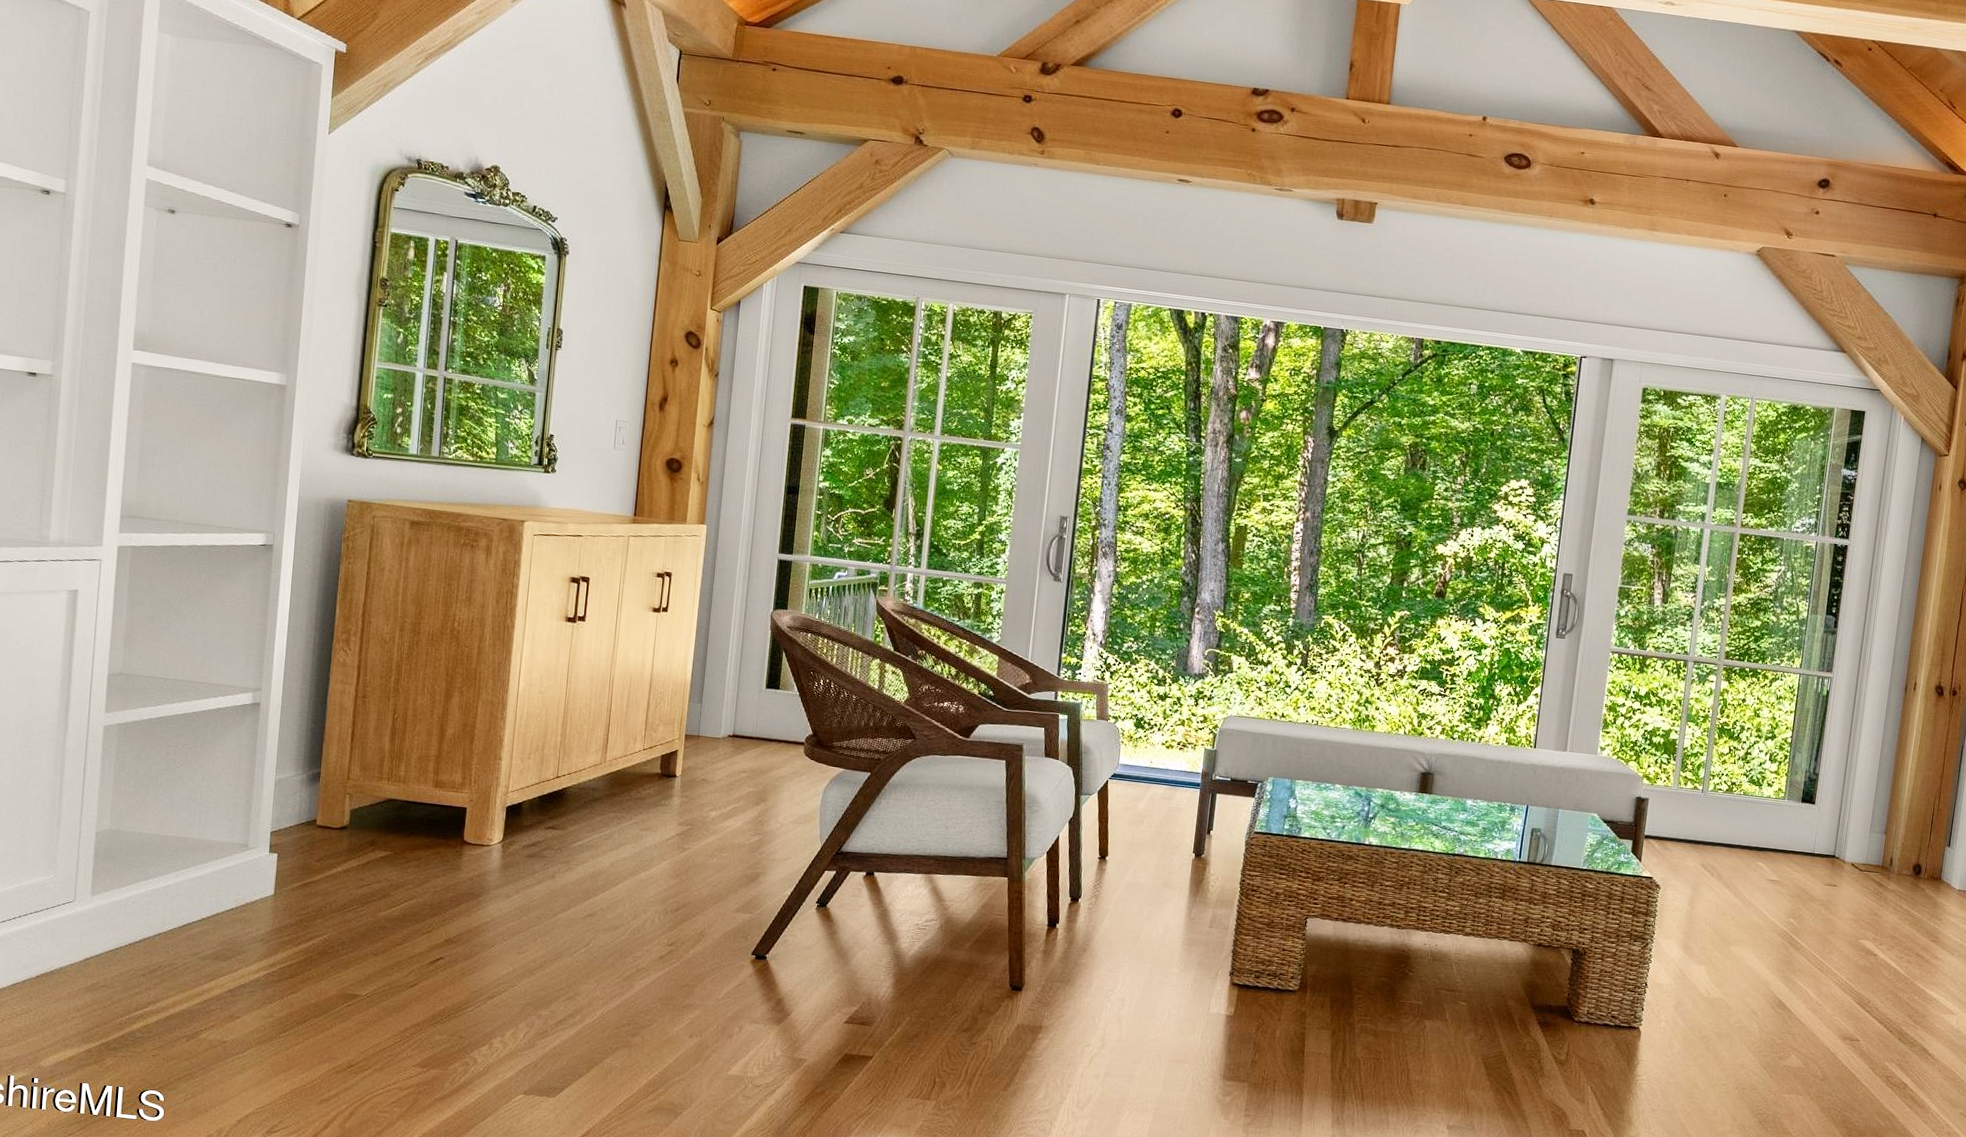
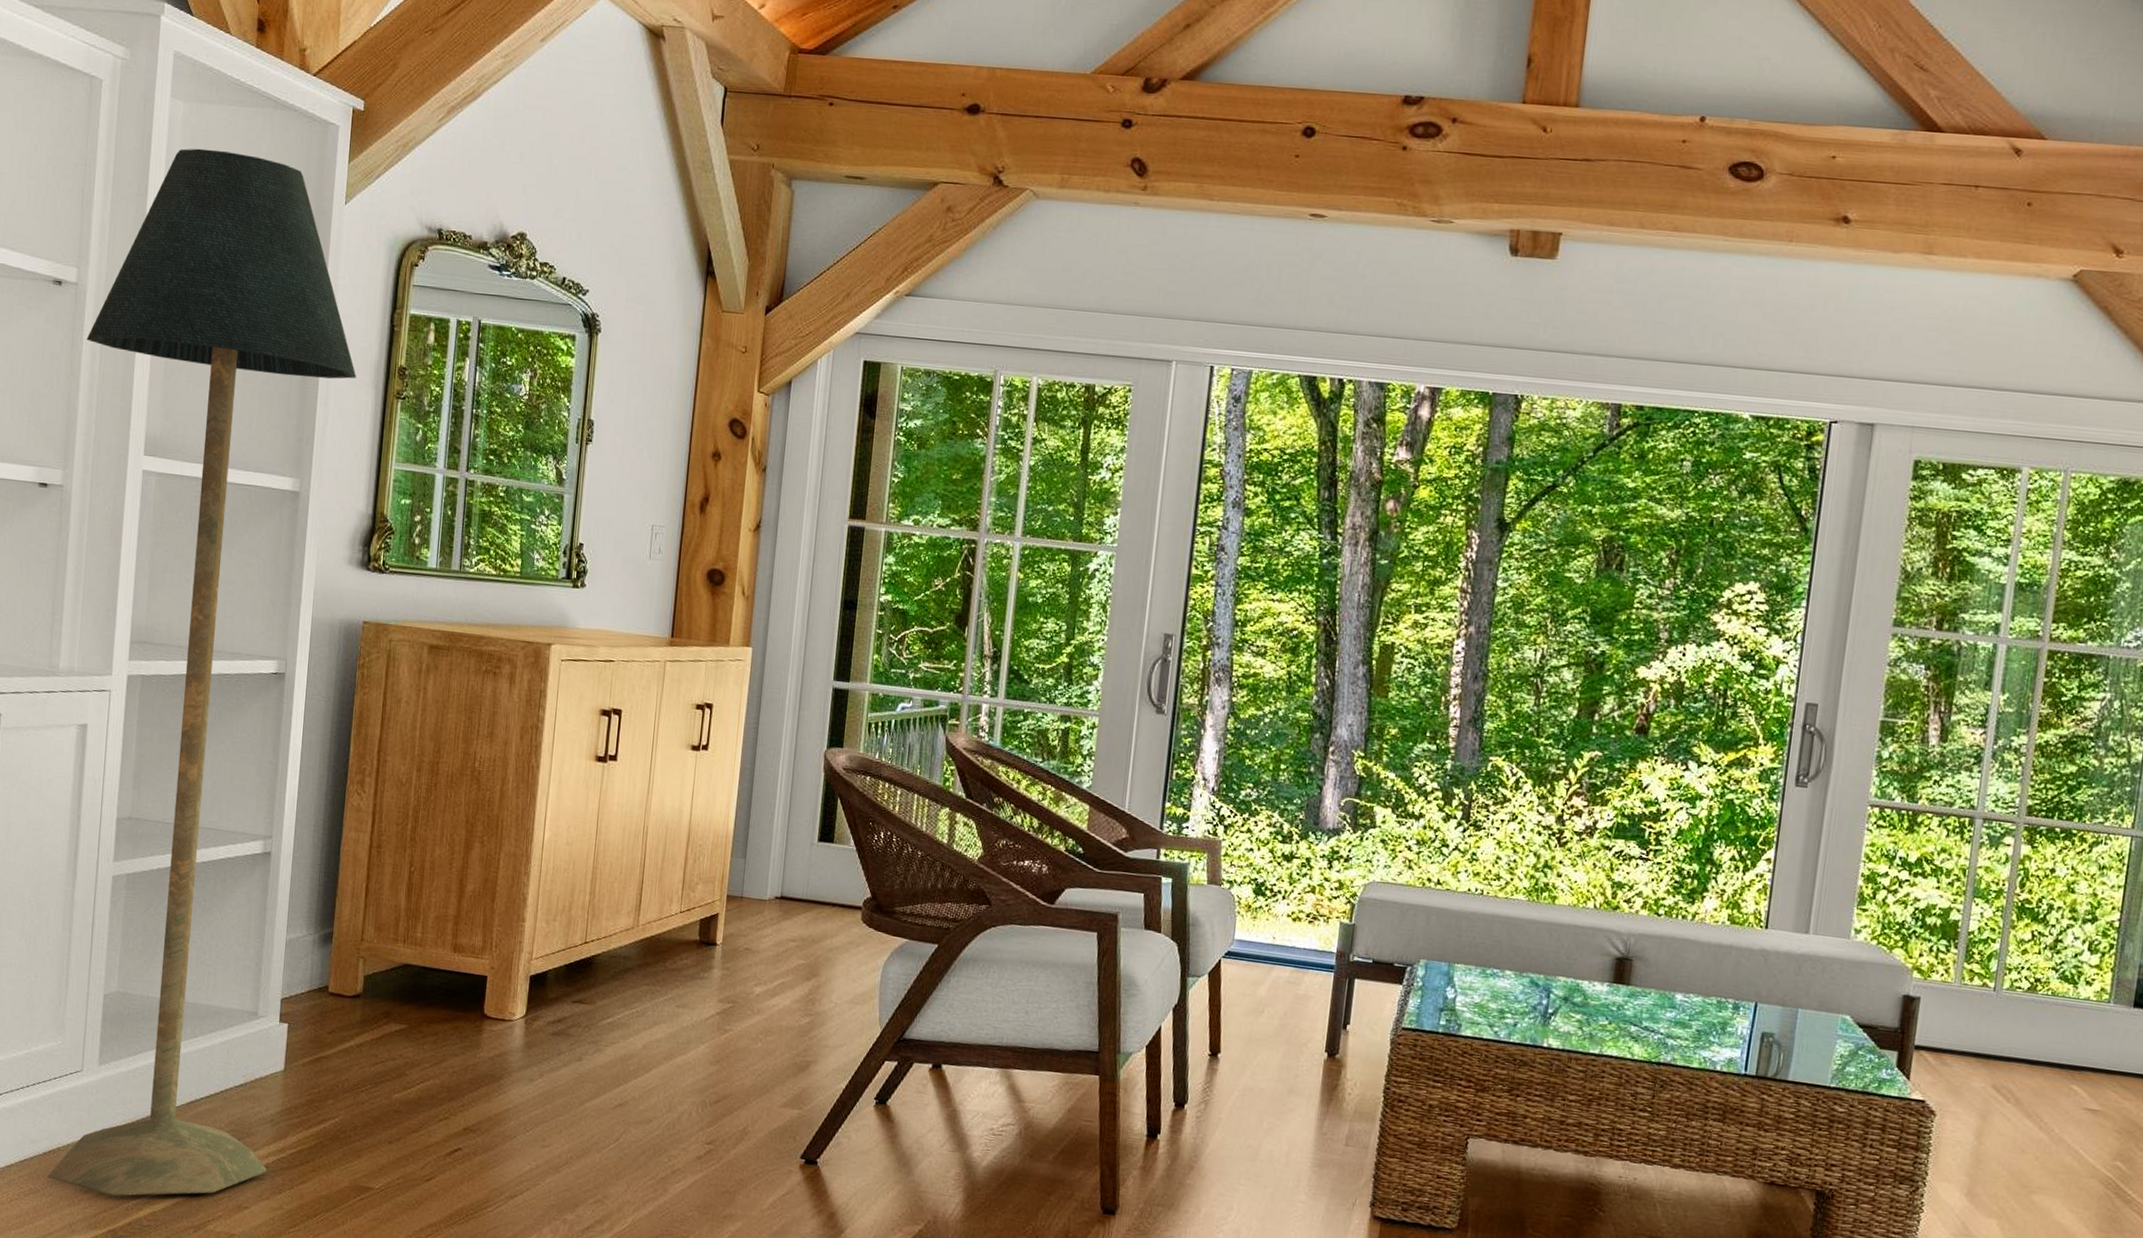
floor lamp: none [40,77,340,1012] -> present [48,148,356,1196]

